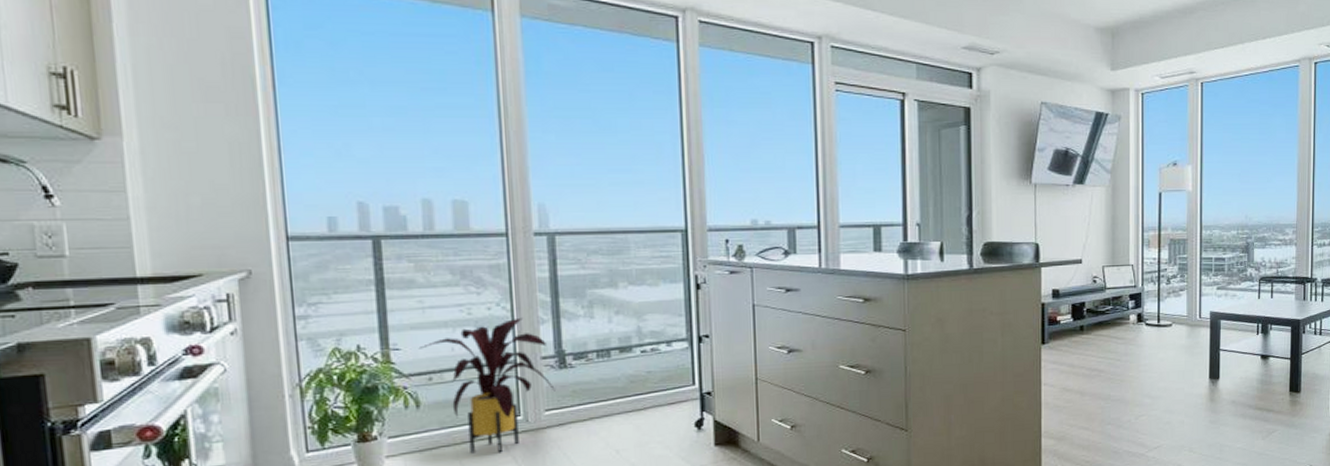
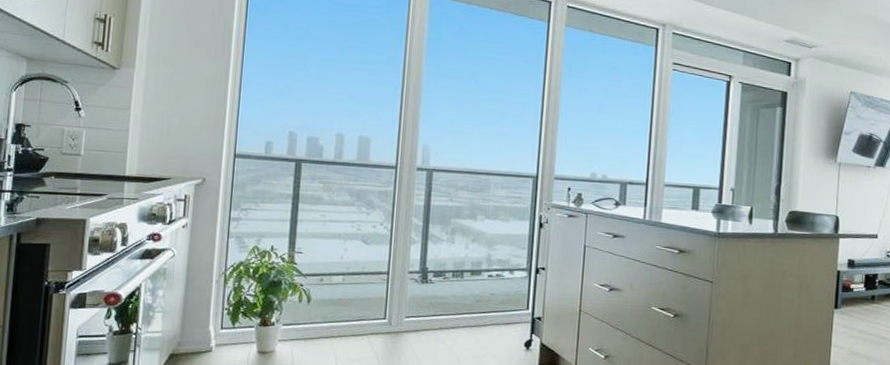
house plant: present [418,317,555,454] -> none [316,236,416,349]

